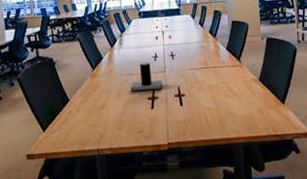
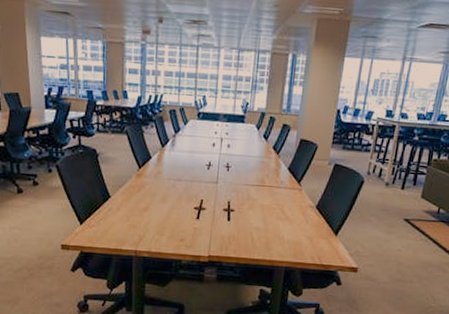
speaker: present [130,62,163,91] -> none [177,169,212,201]

